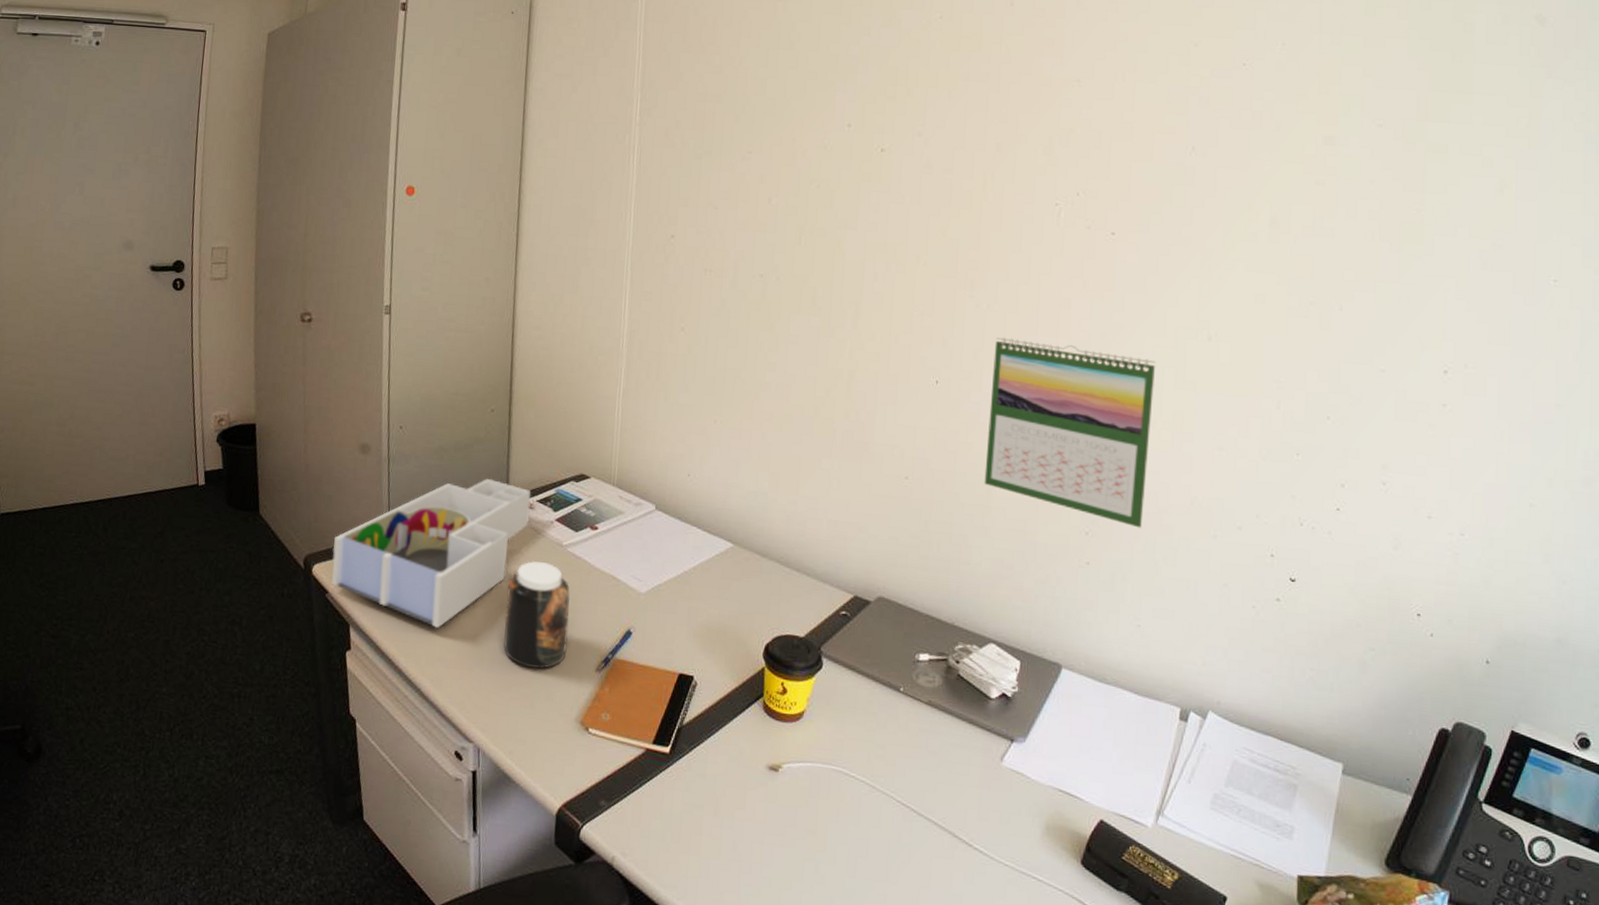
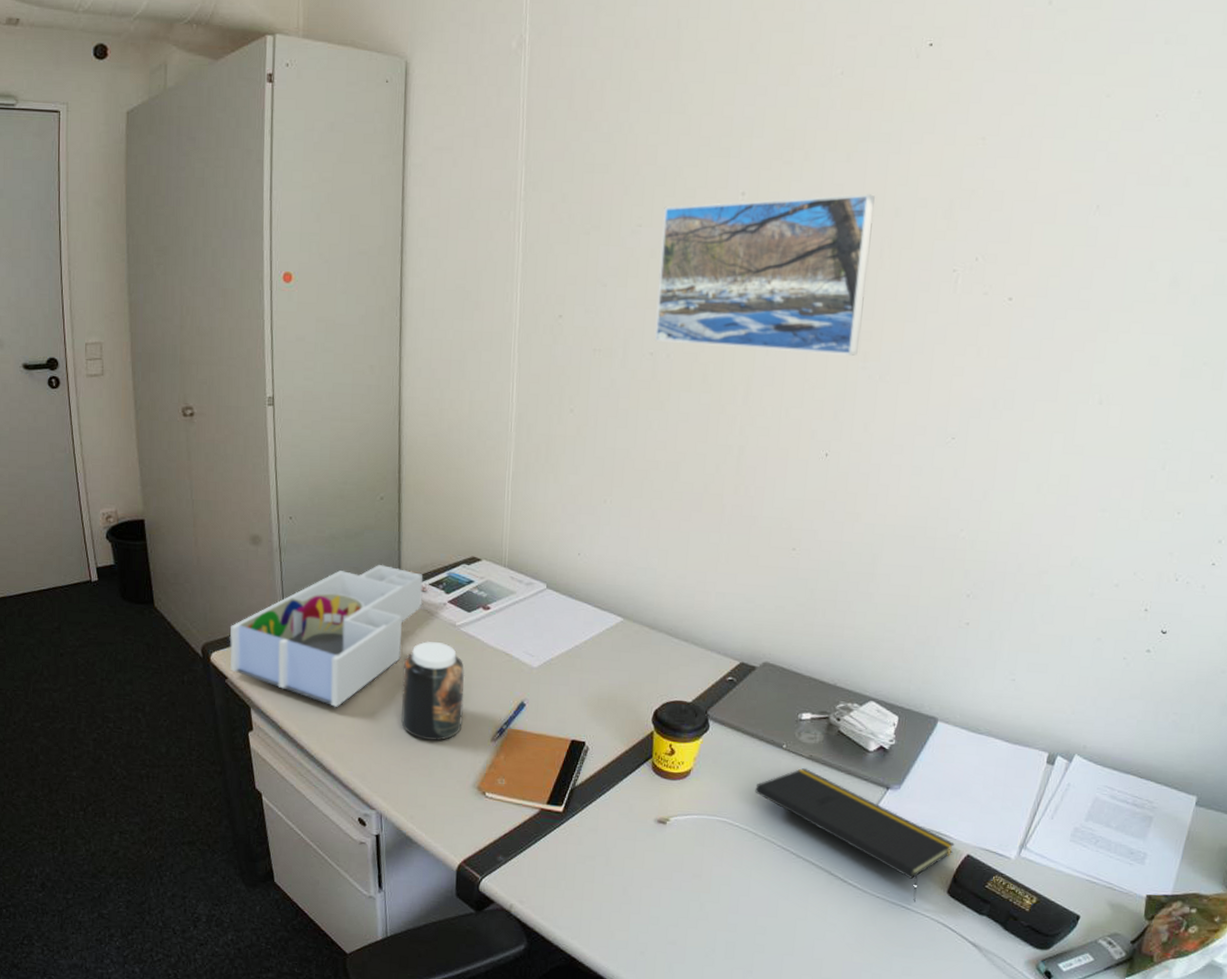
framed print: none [764,129,976,285] -> present [654,194,875,357]
notepad: none [872,715,1086,873] -> present [755,768,955,903]
calendar: present [984,337,1156,528] -> none [870,408,1046,589]

